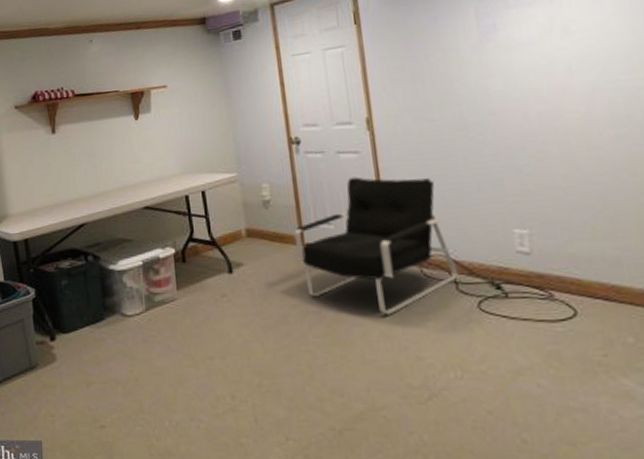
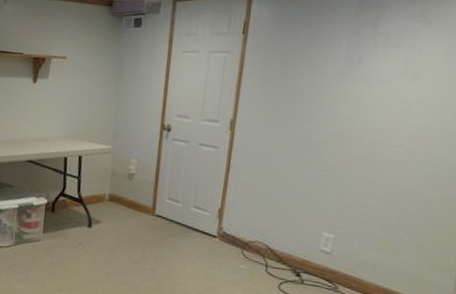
armchair: present [294,176,459,315] -> none [146,167,271,282]

